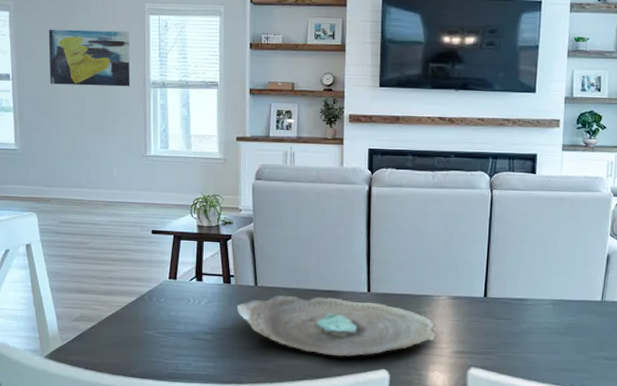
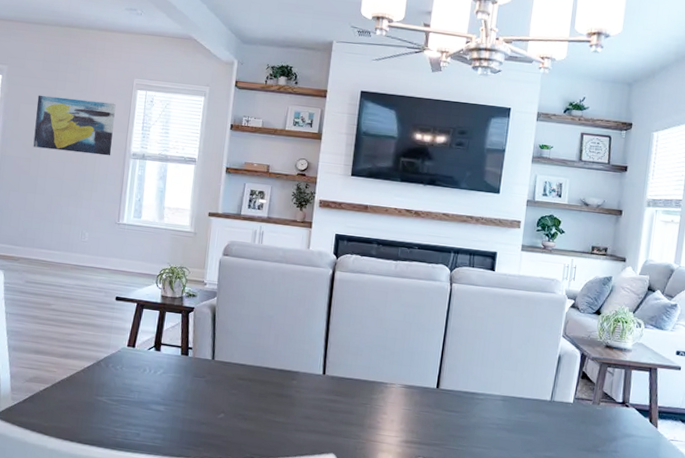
decorative bowl: present [236,295,436,357] -> none [191,371,387,439]

